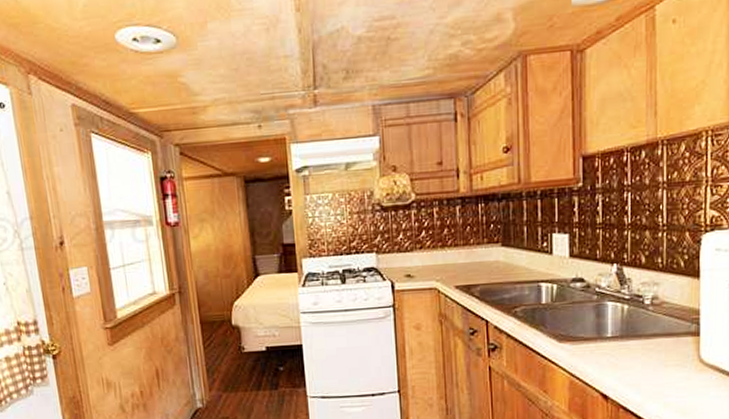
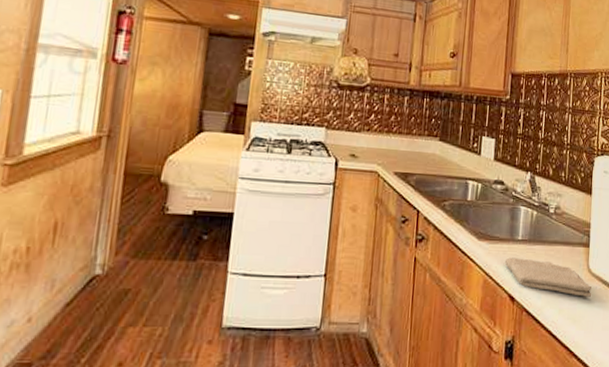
washcloth: none [592,355,706,388] -> present [504,257,592,297]

